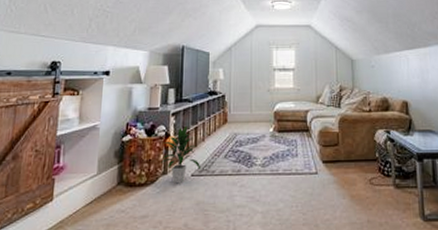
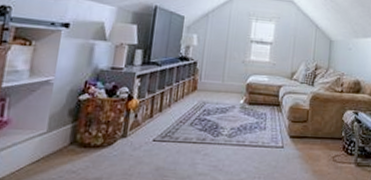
indoor plant: present [160,125,201,183] -> none [119,89,165,147]

